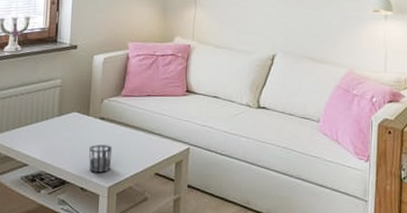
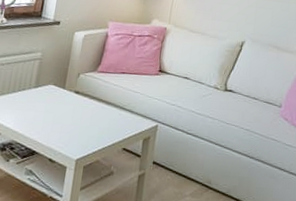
cup: present [89,145,113,173] -> none [60,117,84,145]

